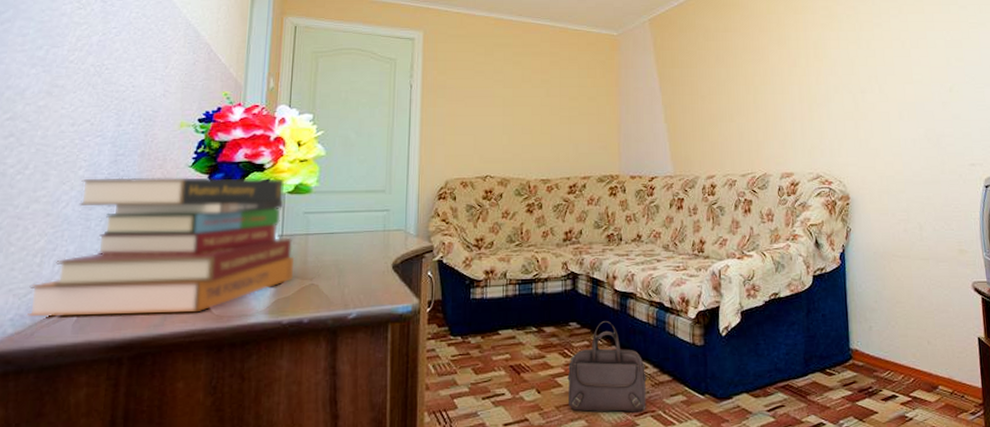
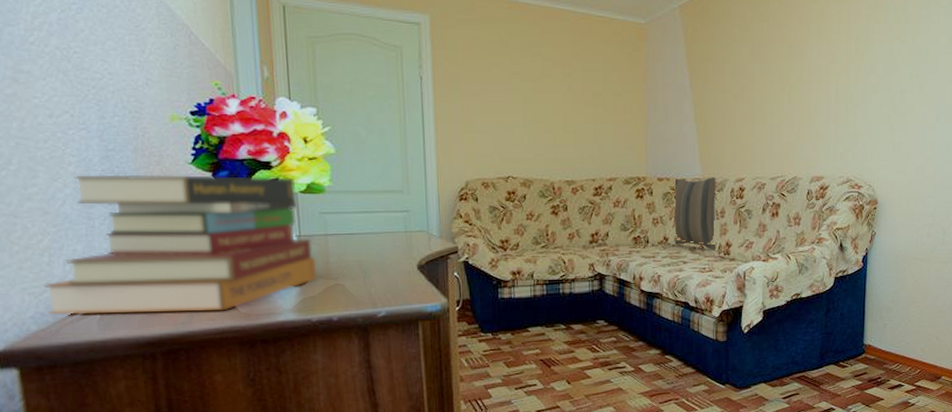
handbag: present [567,321,647,413] -> none [596,319,671,400]
pillow: none [646,175,690,248] -> present [674,177,716,250]

